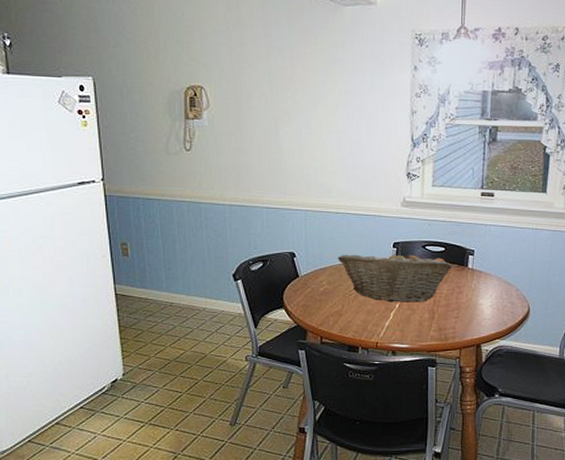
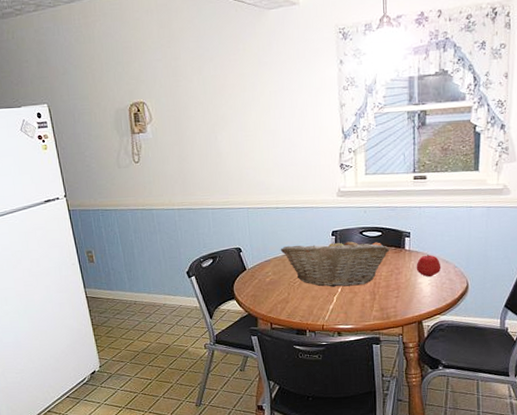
apple: none [478,275,504,298] -> present [416,255,442,277]

